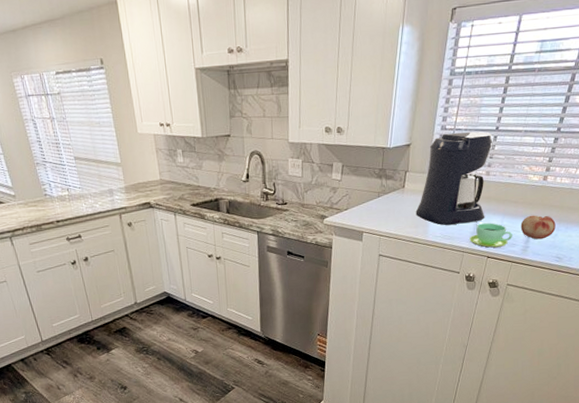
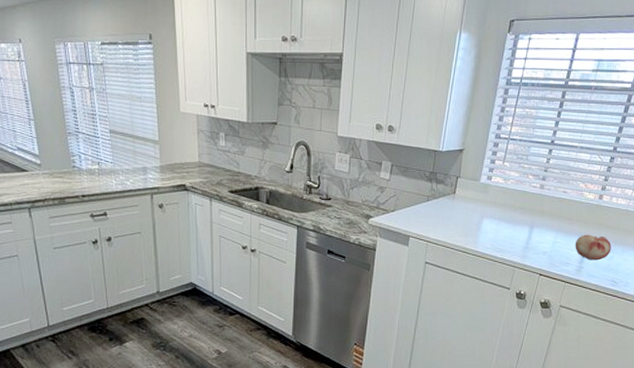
coffee maker: present [415,131,493,225] -> none [466,142,548,237]
cup: present [469,223,512,248] -> none [521,238,566,265]

